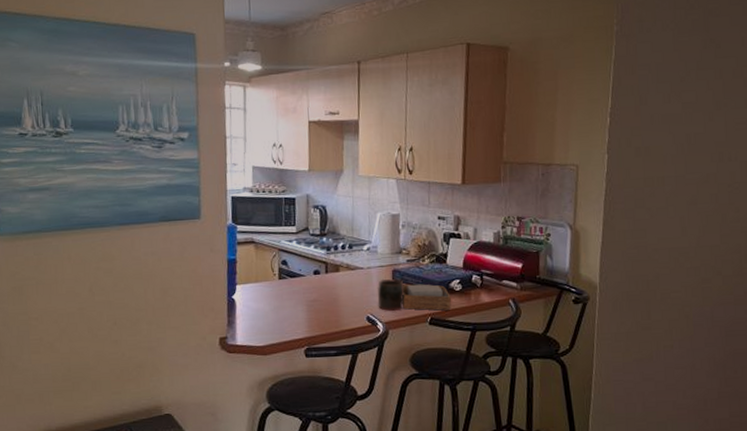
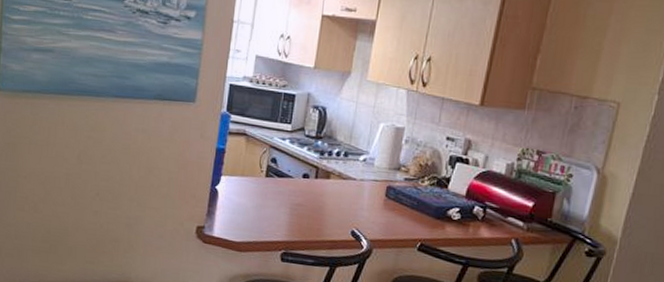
mug: present [377,278,404,311] -> none [365,193,396,230]
napkin holder: present [401,284,451,311] -> none [391,204,447,239]

